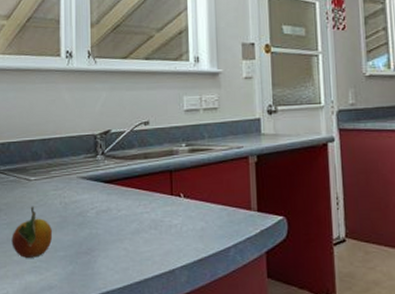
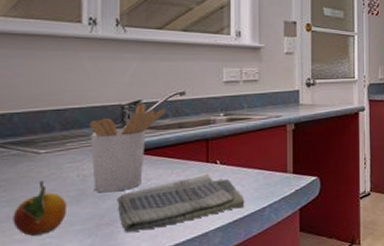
utensil holder: none [69,133,133,221] -> present [89,104,167,193]
dish towel: none [93,207,209,262] -> present [117,173,245,232]

